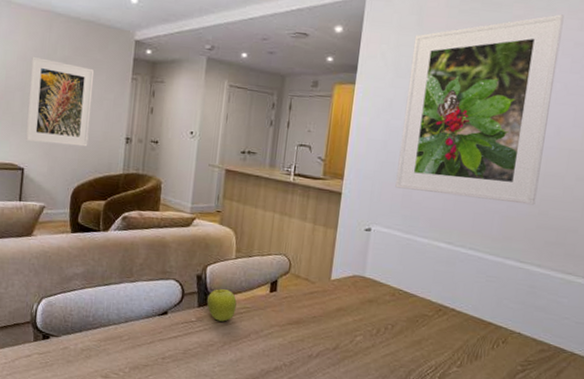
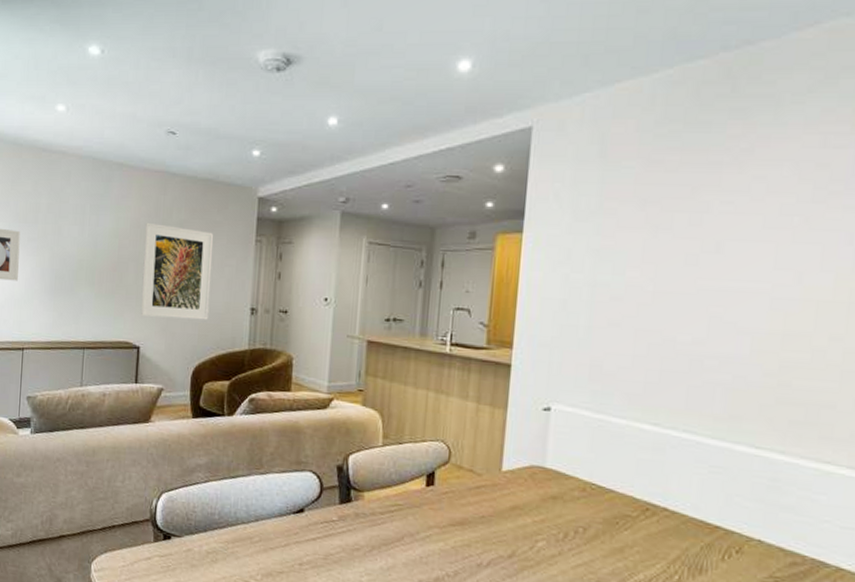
fruit: present [207,289,237,322] -> none [350,482,386,522]
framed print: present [395,14,564,205] -> none [580,129,799,374]

